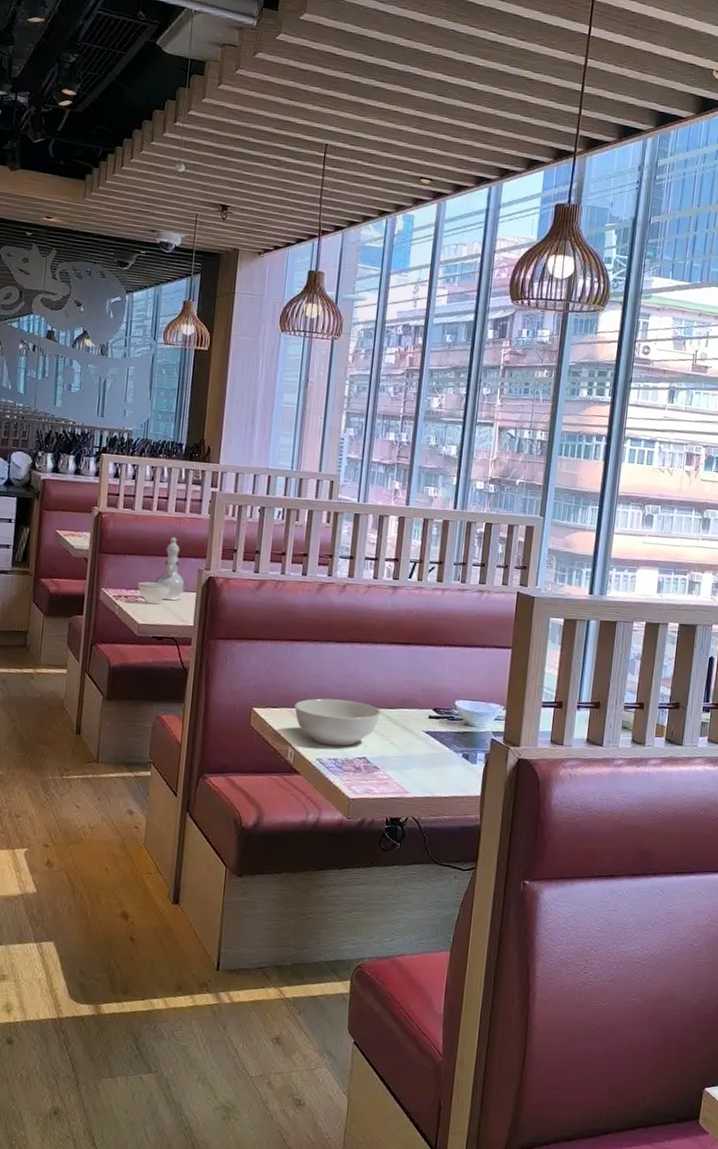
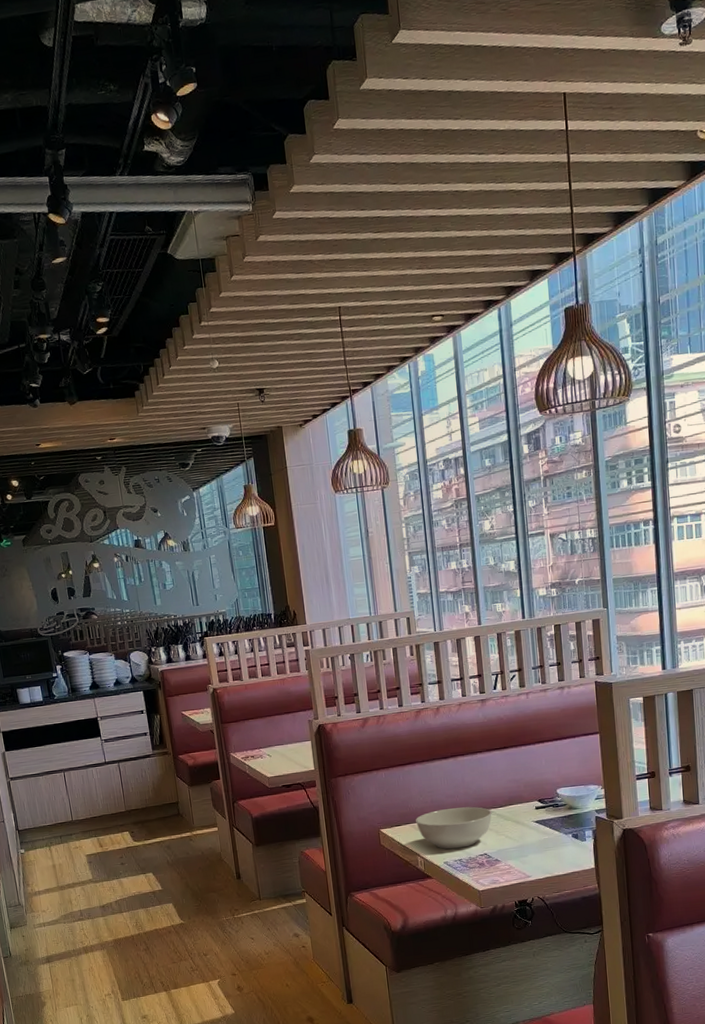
bowl: present [137,581,172,605] -> none [260,738,289,759]
ewer: present [155,536,187,601] -> none [274,696,302,753]

